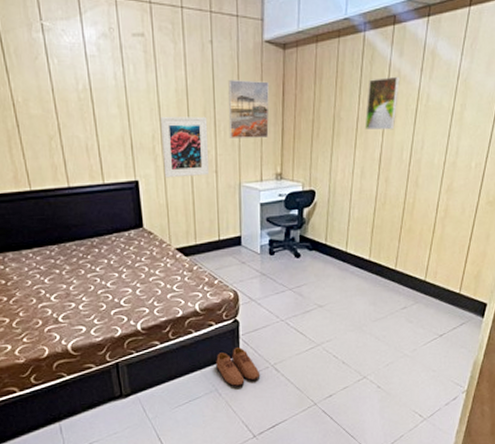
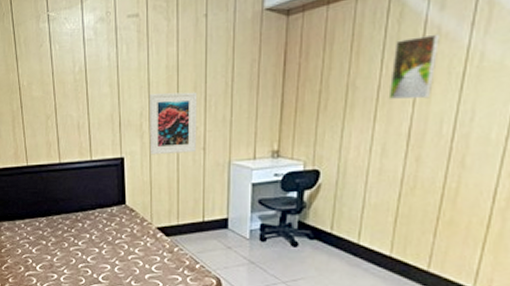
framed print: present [228,80,269,138] -> none [220,51,268,114]

